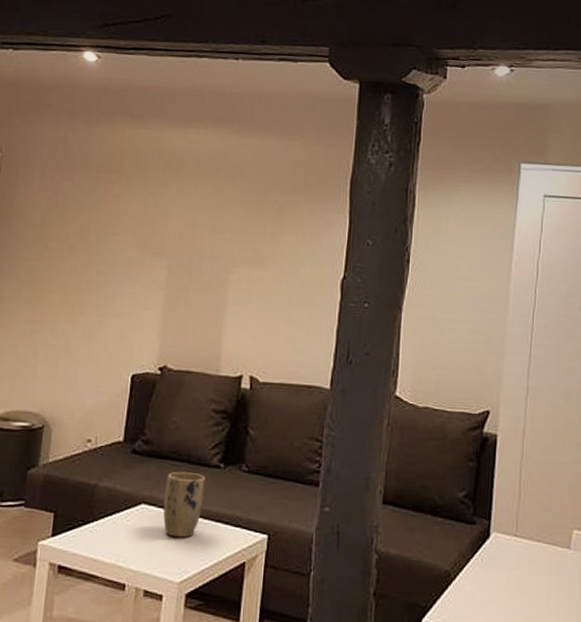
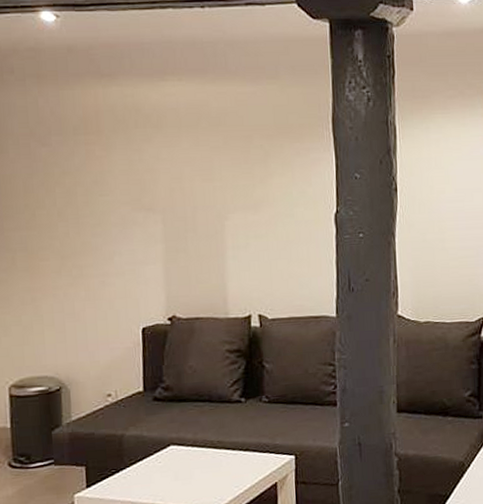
plant pot: present [163,471,205,538] -> none [191,410,230,471]

